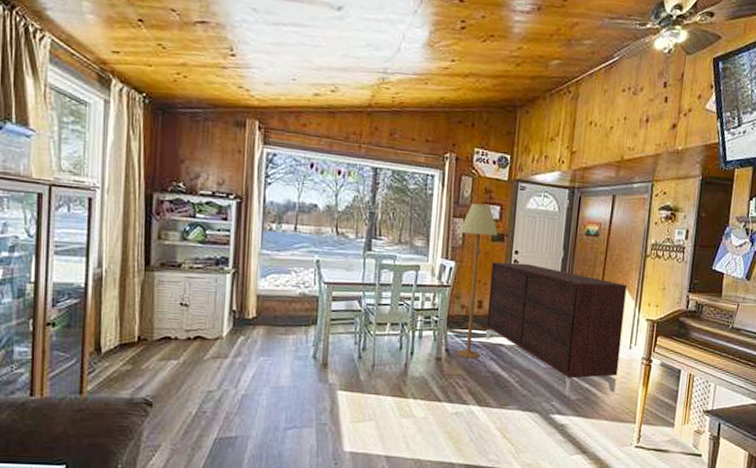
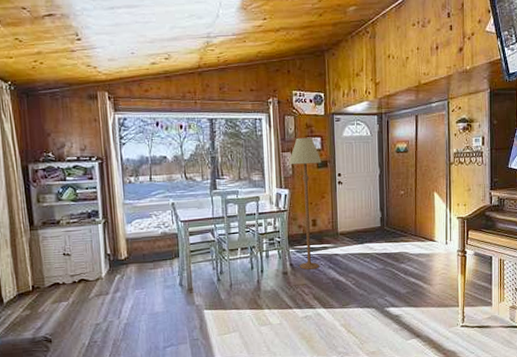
sideboard: present [485,262,627,396] -> none [319,183,439,291]

